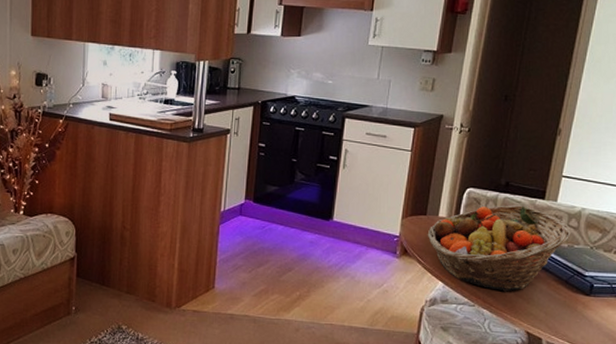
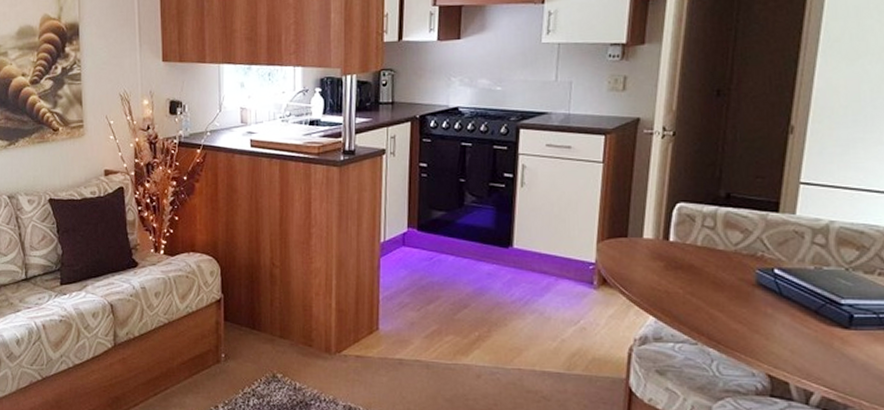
fruit basket: present [427,205,571,292] -> none [630,221,817,326]

